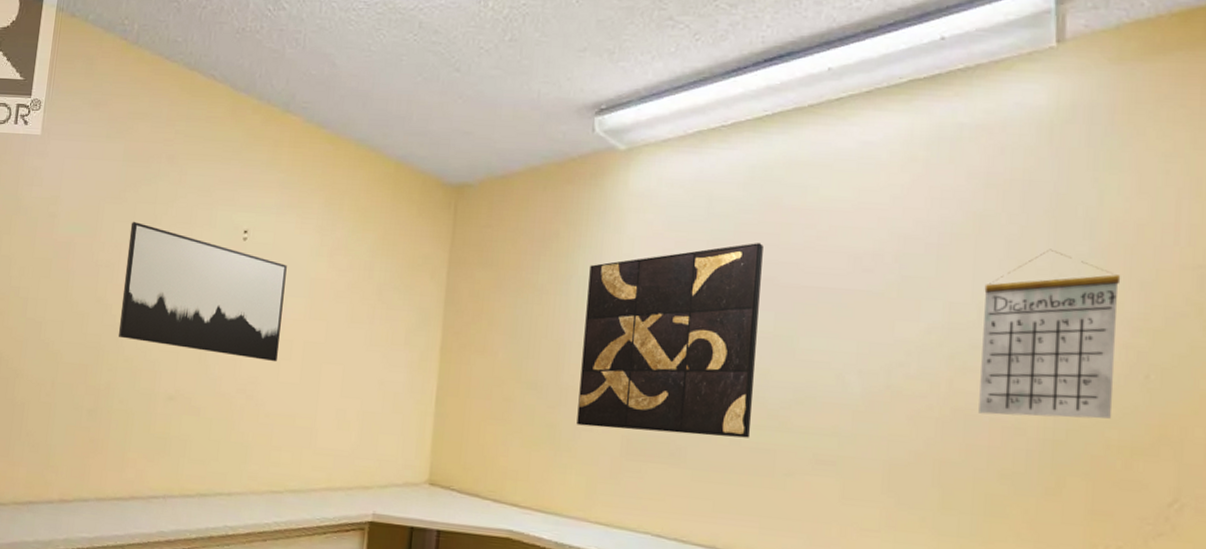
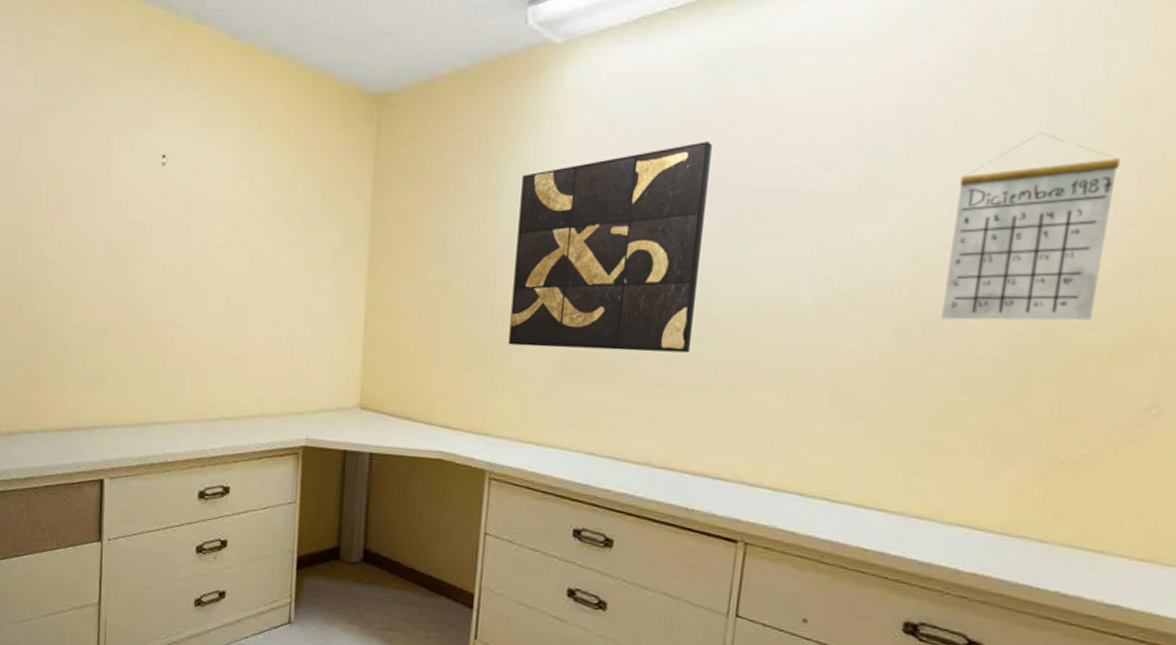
wall art: present [118,221,287,362] -> none [47,150,208,291]

